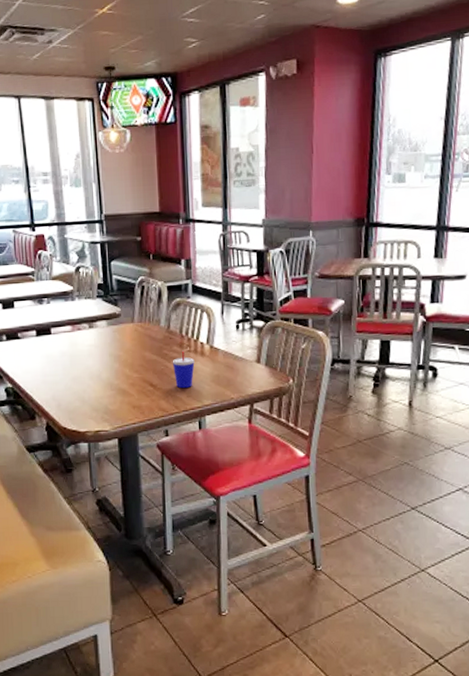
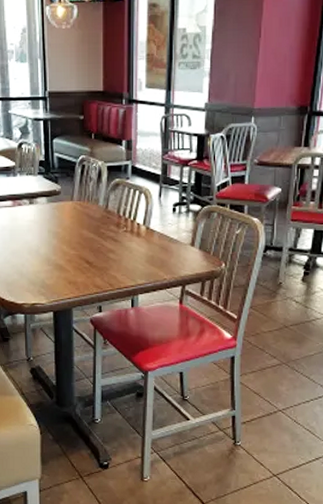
beverage cup: present [172,350,195,389] -> none [108,230,130,268]

